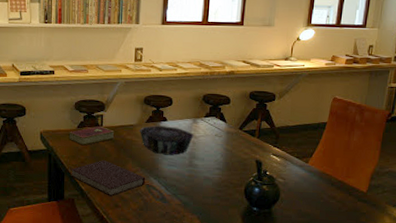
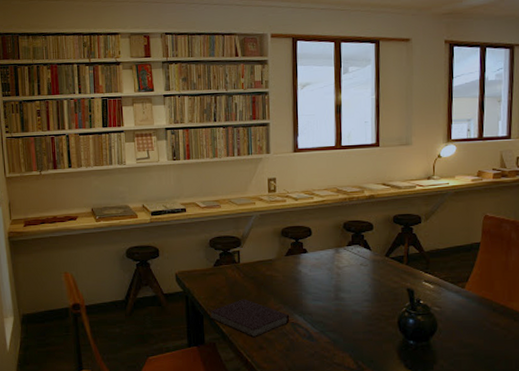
hardcover book: present [69,126,115,146] -> none [205,262,254,285]
decorative bowl: present [139,125,194,155] -> none [278,258,338,289]

